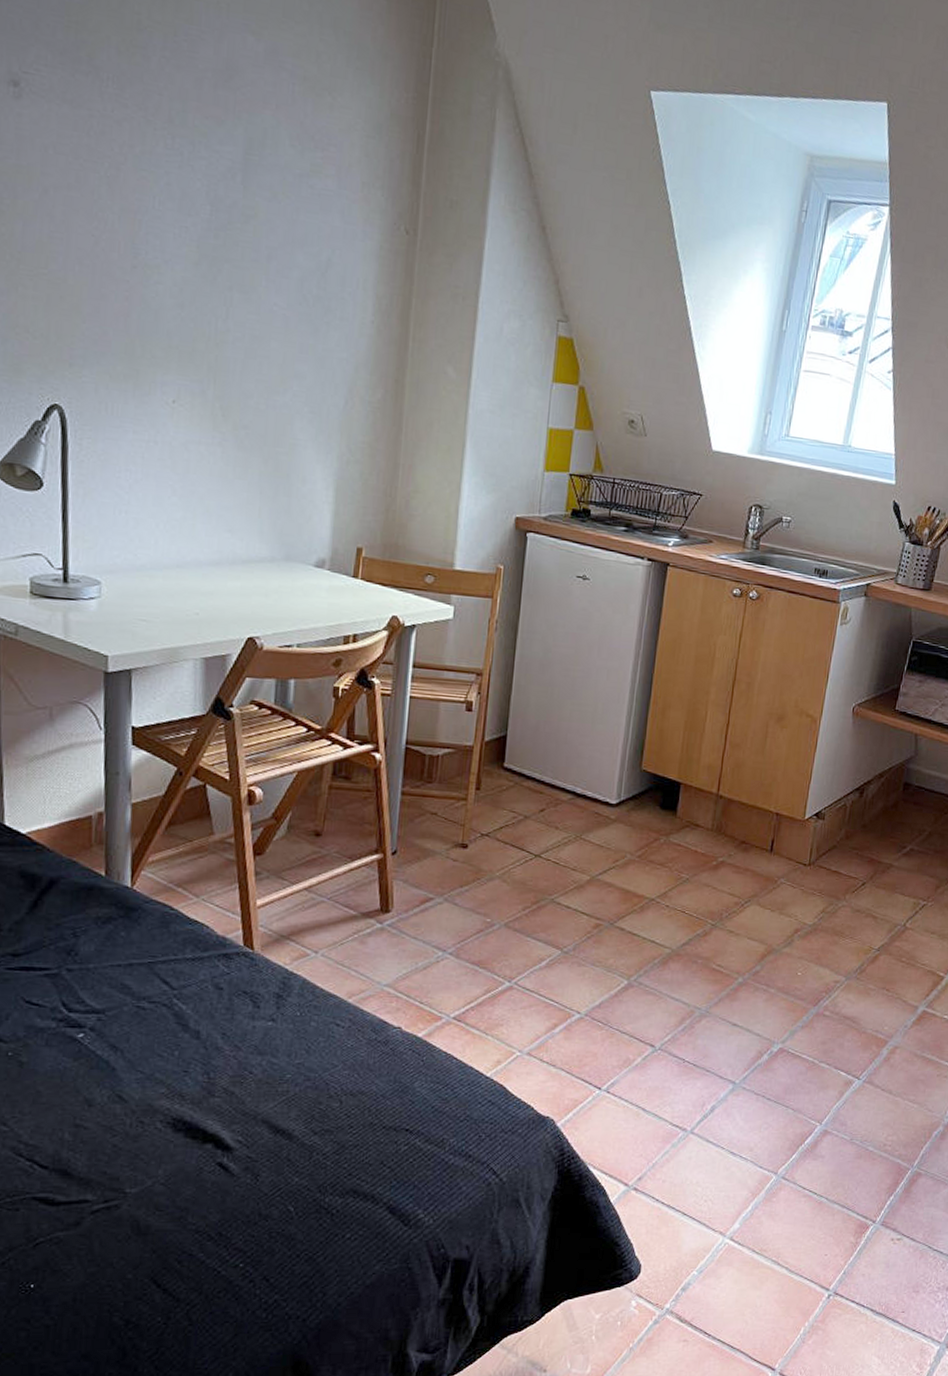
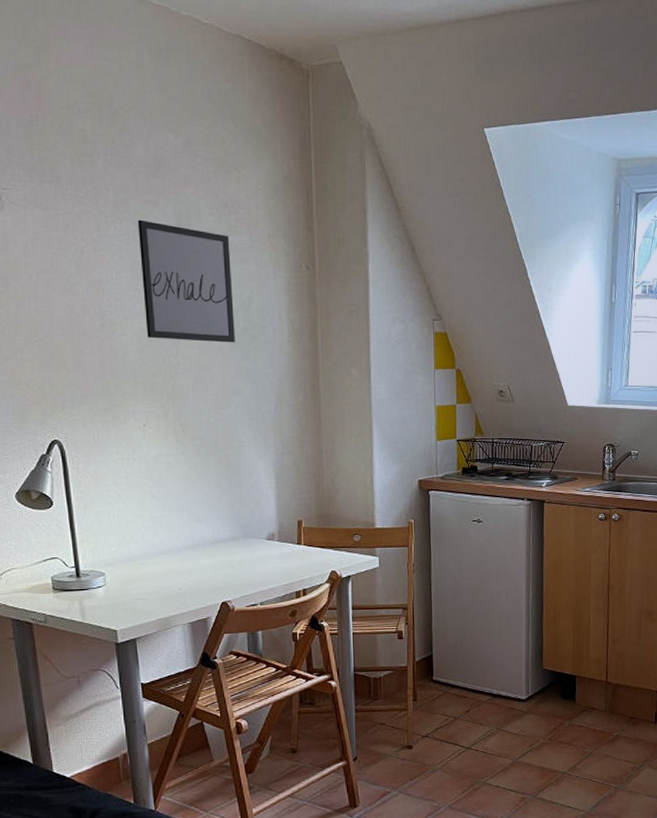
wall art: none [190,139,312,314] -> present [137,219,235,343]

